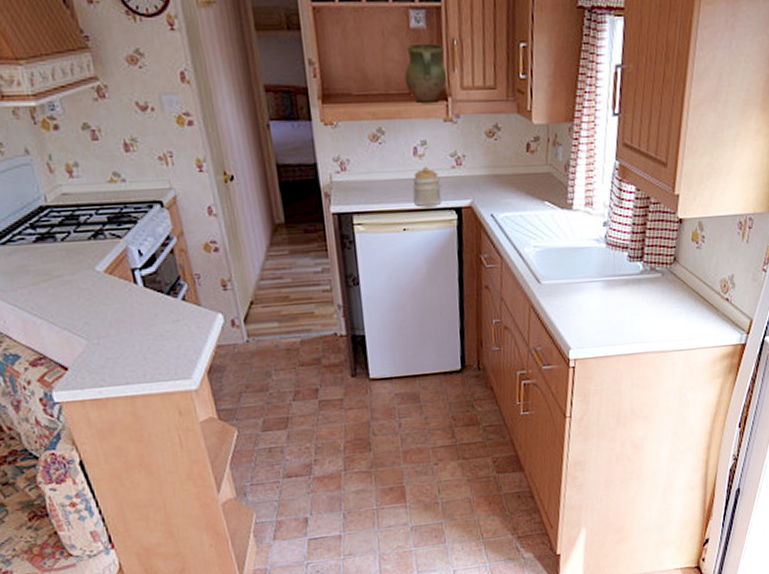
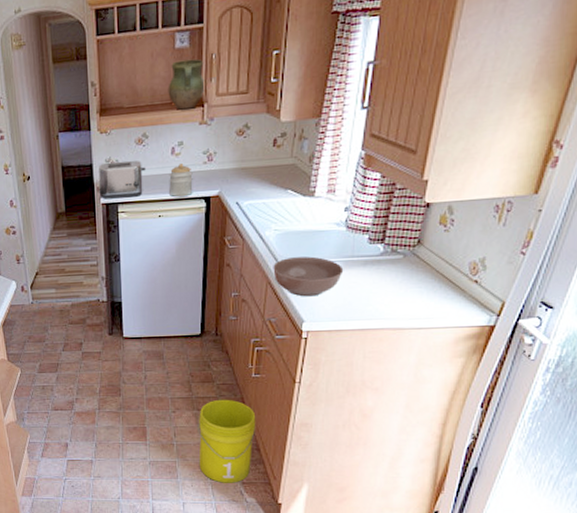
toaster: none [325,160,385,208] -> present [99,160,146,199]
bucket: none [464,442,529,541] -> present [198,399,256,483]
bowl: none [535,276,607,321] -> present [273,256,344,297]

